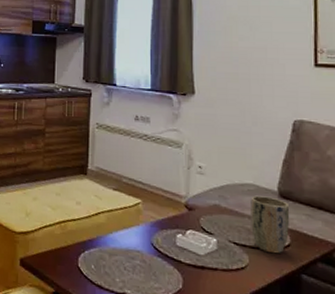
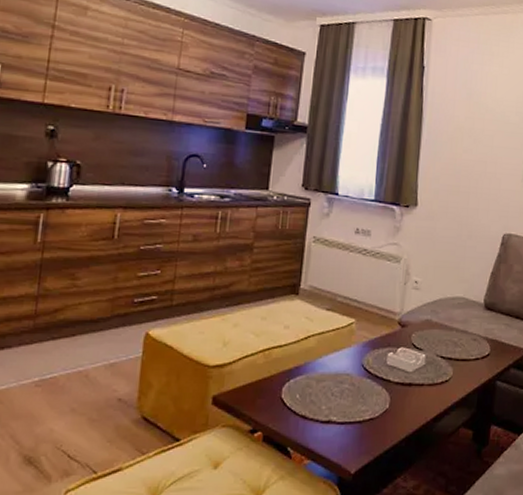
plant pot: present [250,195,290,254] -> none [457,308,493,364]

